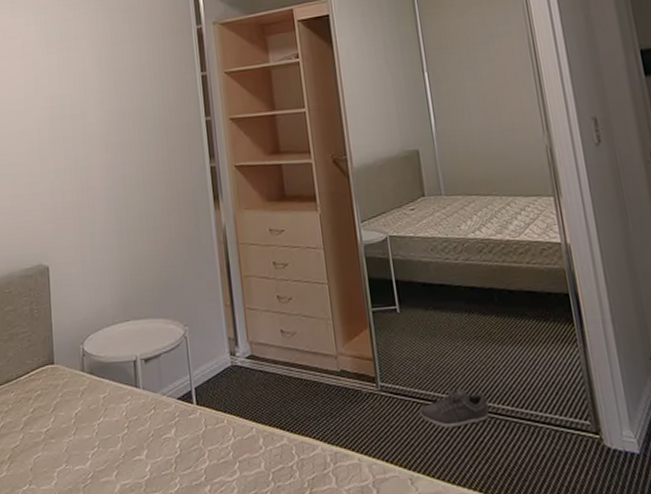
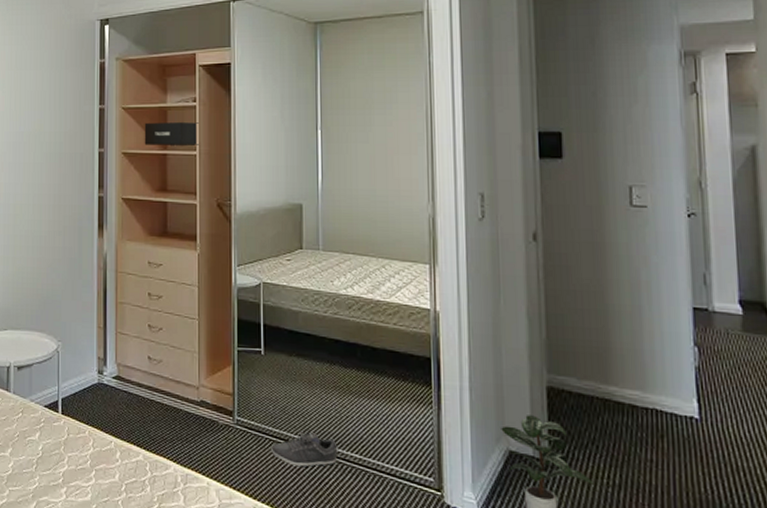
box: none [249,79,307,108] -> present [144,122,199,145]

